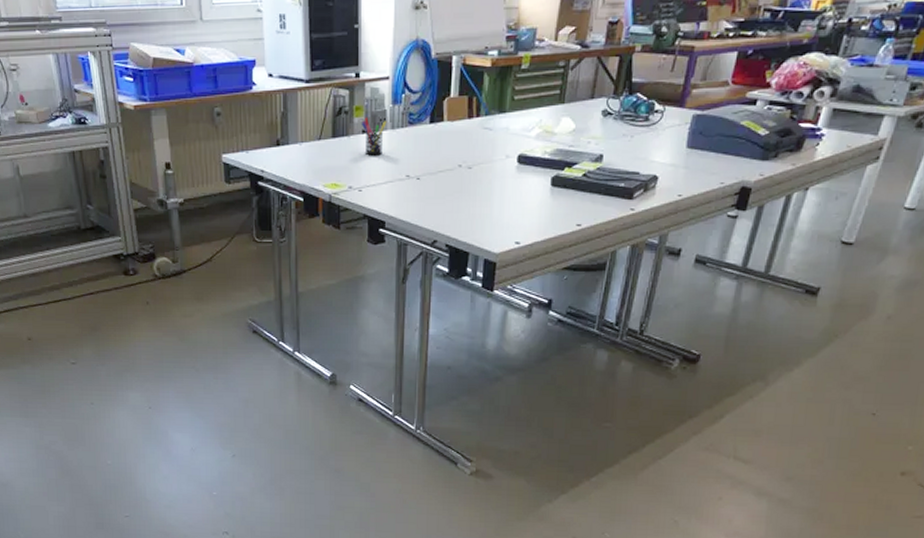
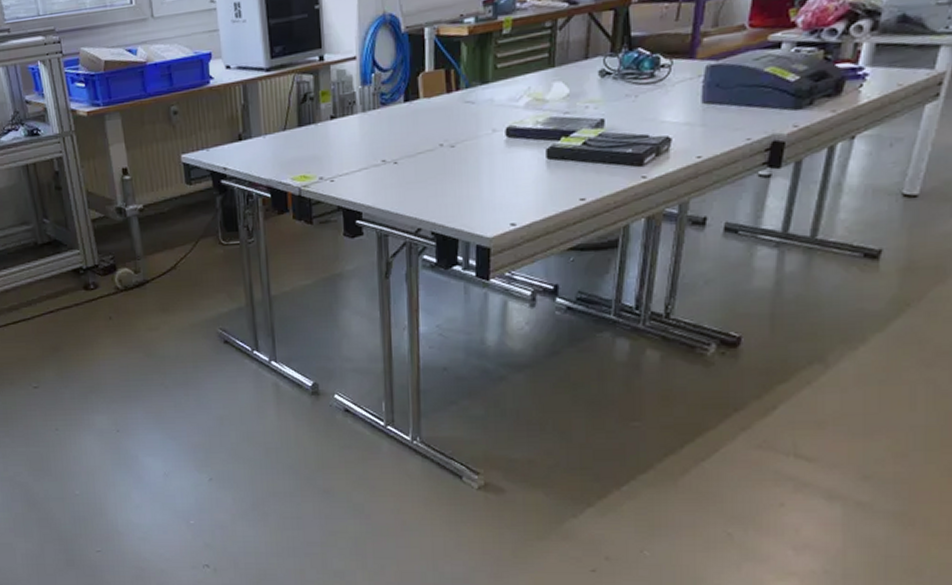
pen holder: present [361,117,387,156] -> none [328,102,357,143]

